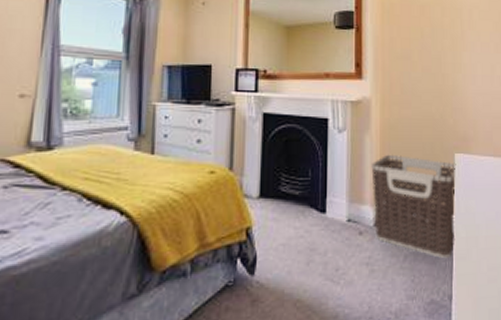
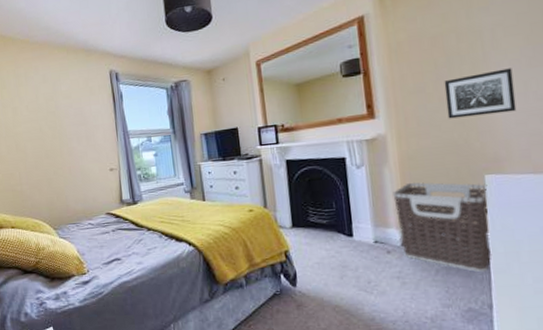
wall art: none [427,49,484,93] -> present [444,68,517,119]

